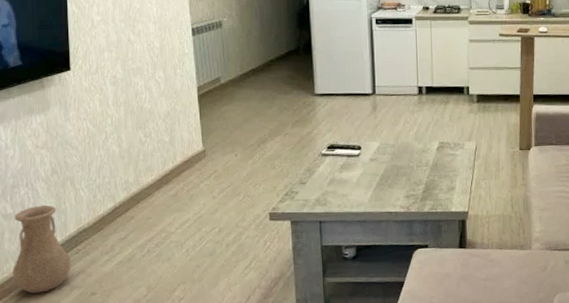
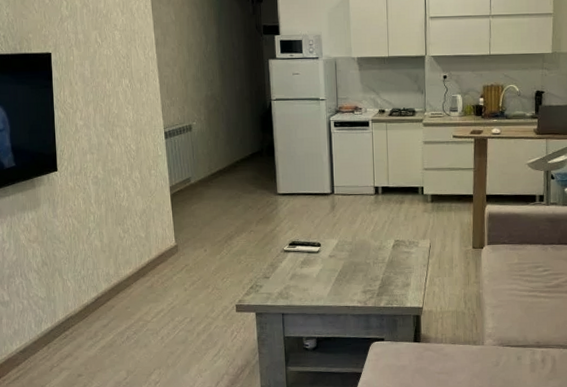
vase: present [12,205,71,294] -> none [10,293,60,373]

